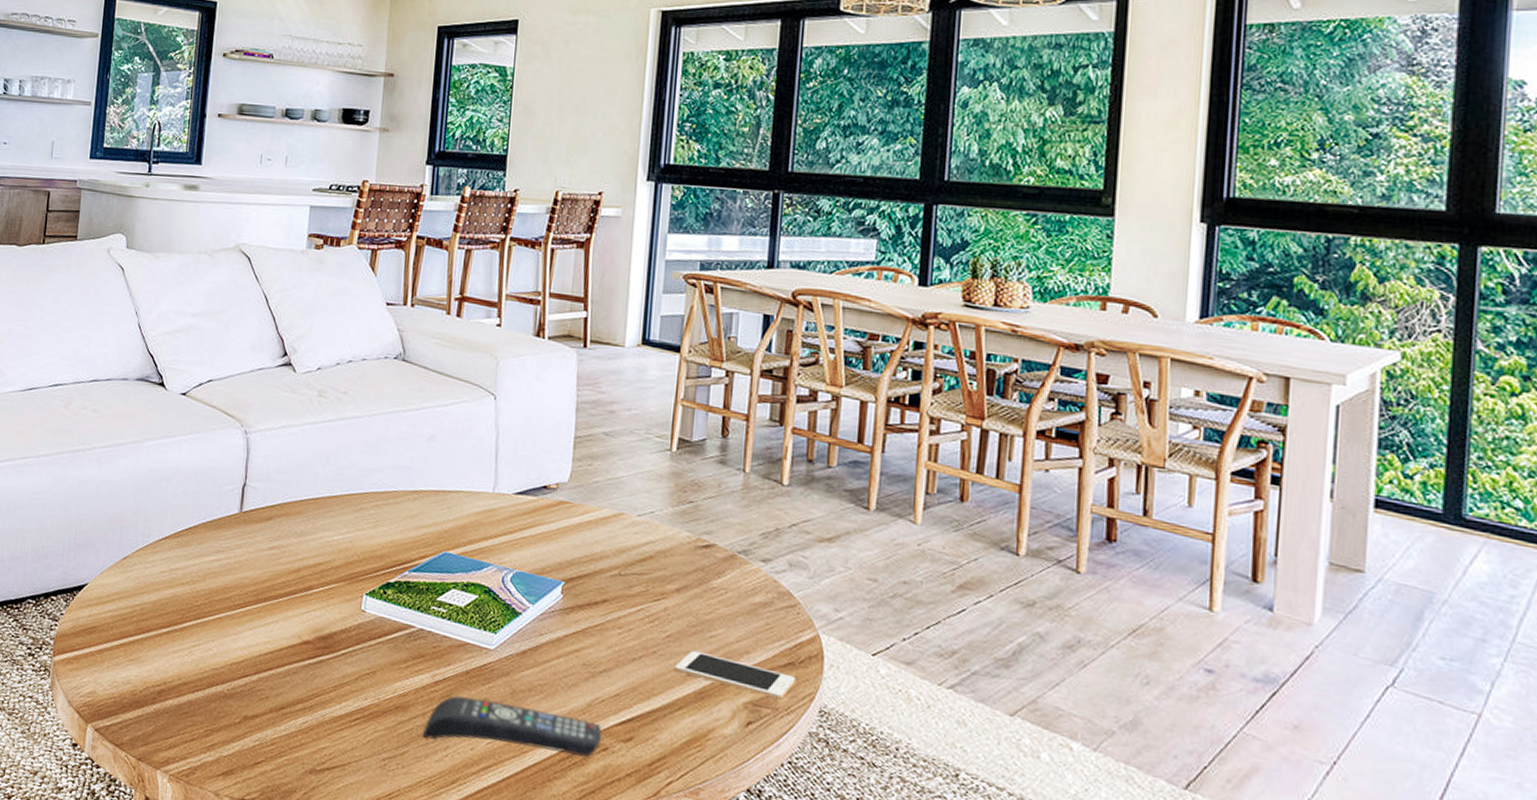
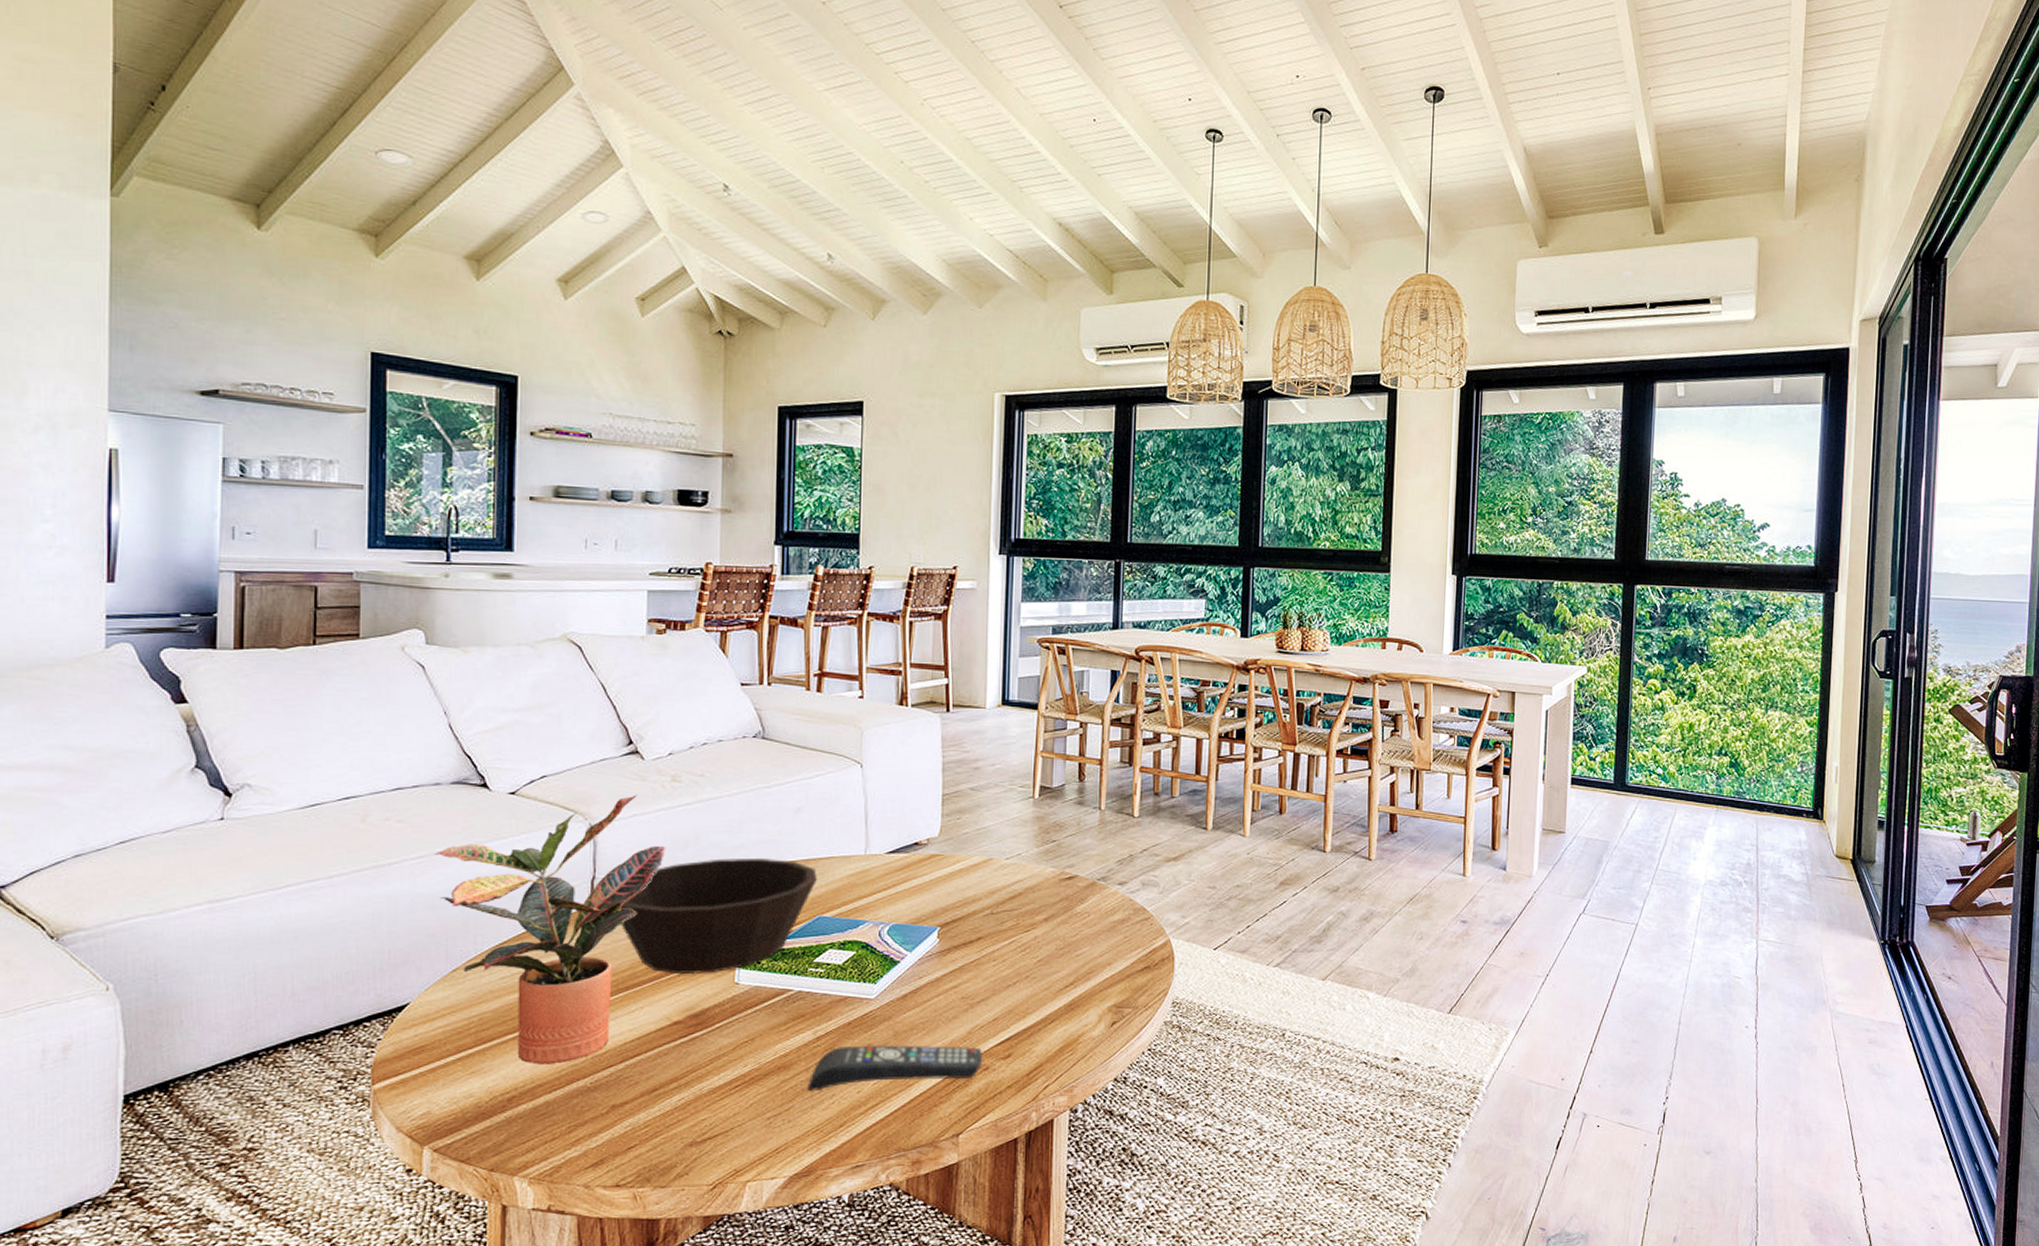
potted plant: none [118,406,309,665] -> present [435,795,666,1064]
bowl: none [264,479,446,597] -> present [620,857,817,975]
cell phone: present [674,650,795,700] -> none [1046,969,1151,999]

